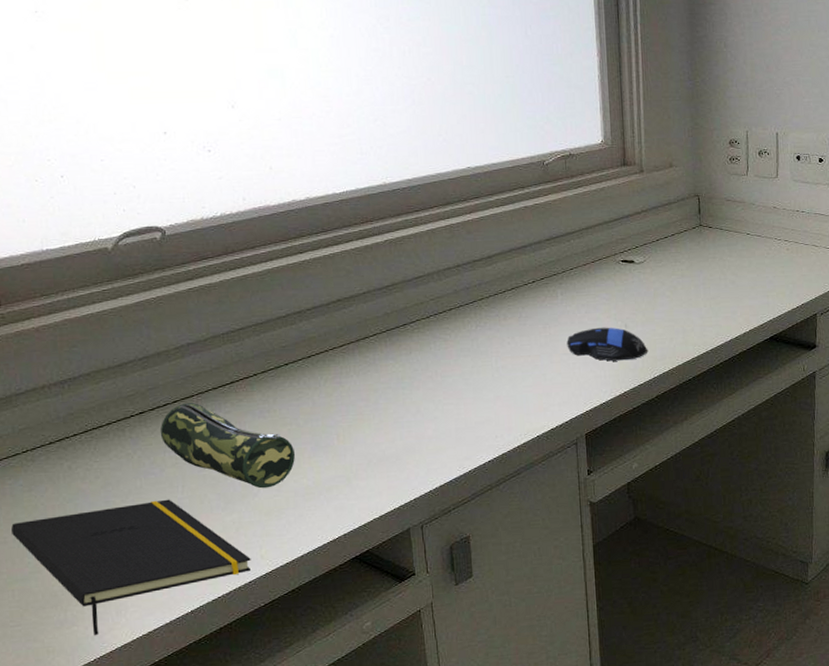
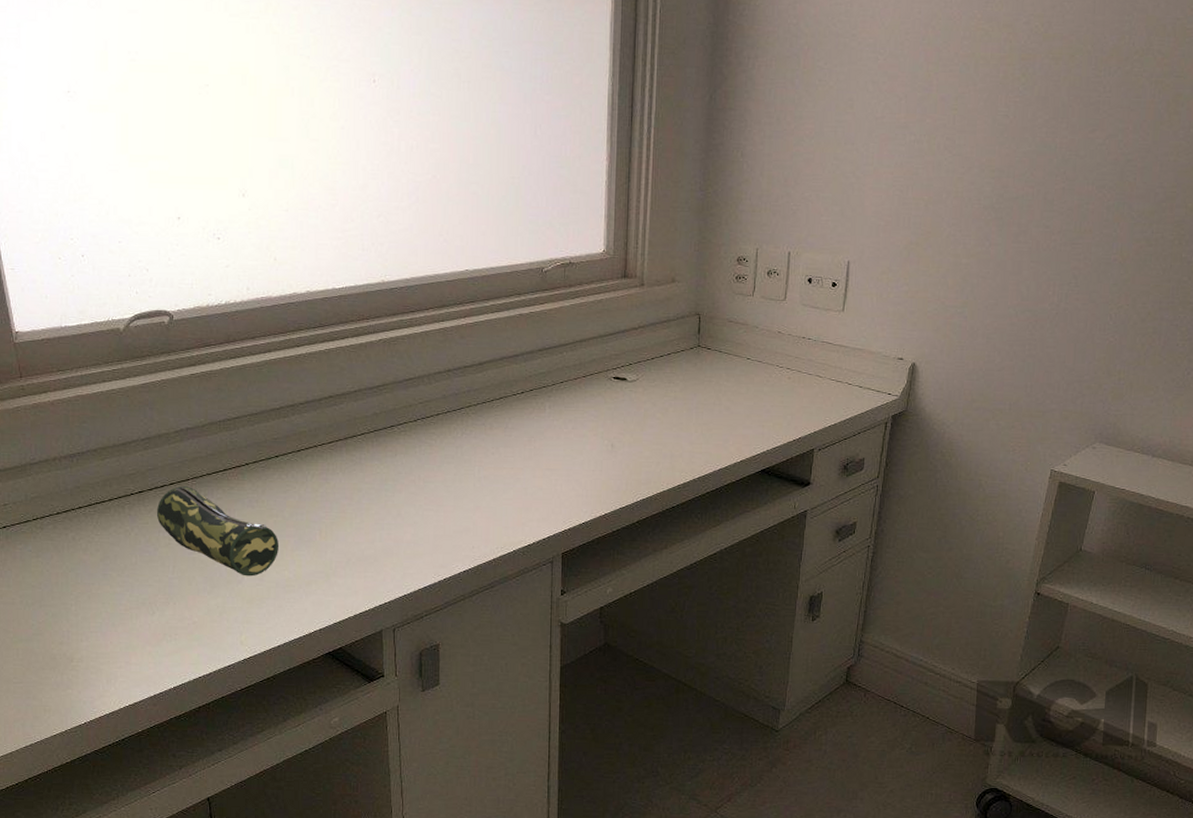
notepad: present [11,499,251,636] -> none [20,577,231,701]
computer mouse: present [567,327,648,361] -> none [551,445,633,481]

